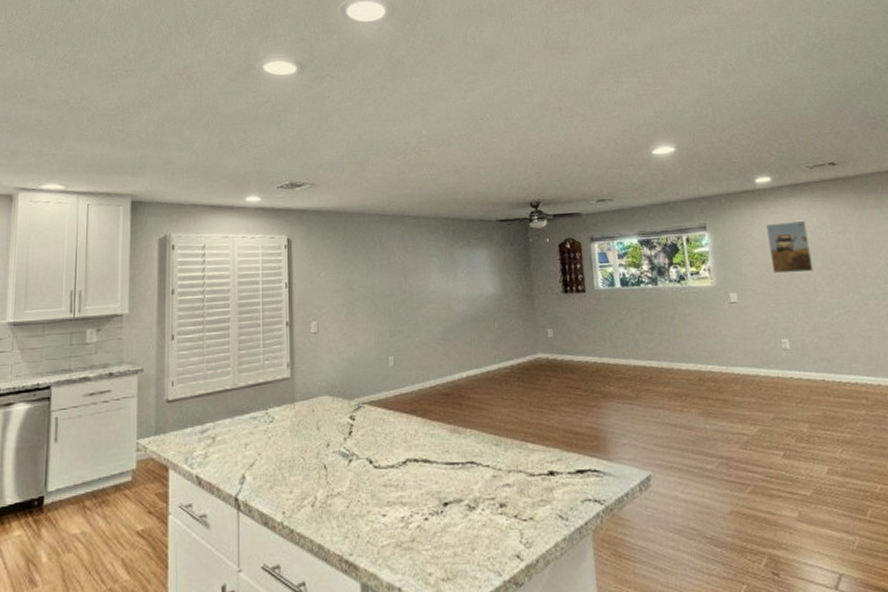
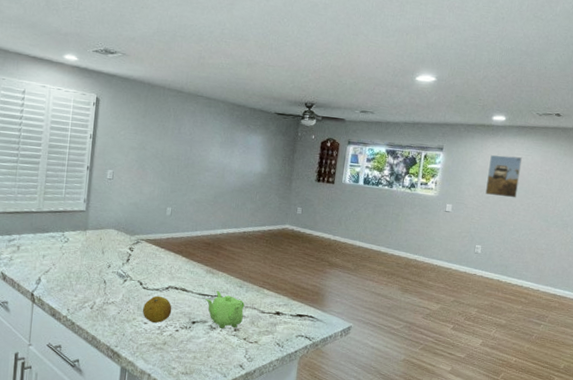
fruit: none [377,474,415,513] -> present [142,295,172,323]
teapot: none [455,454,508,507] -> present [205,290,245,329]

